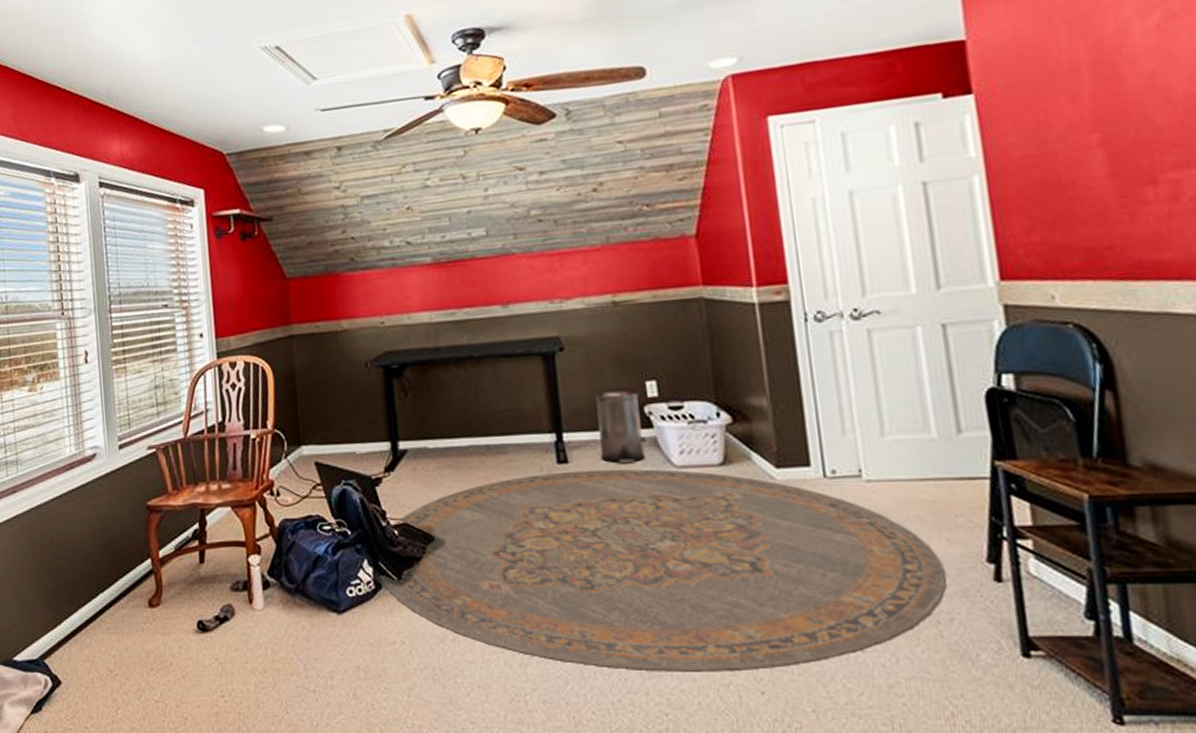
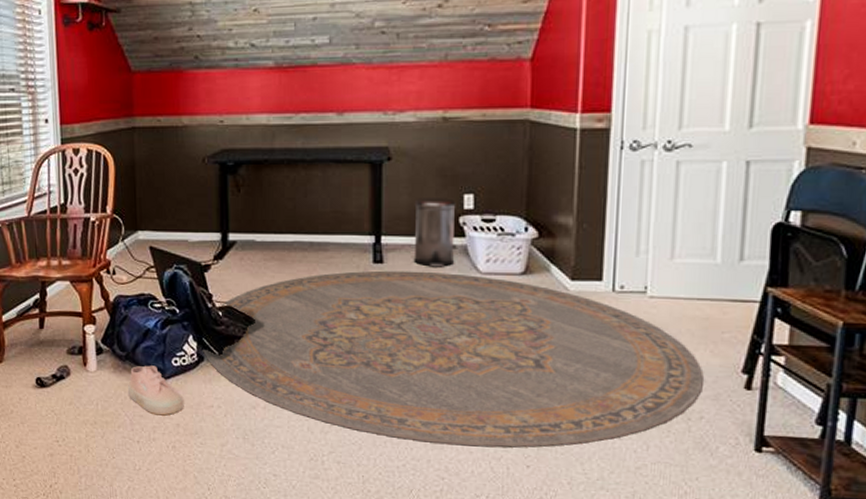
shoe: none [298,598,363,657] -> present [127,365,184,416]

